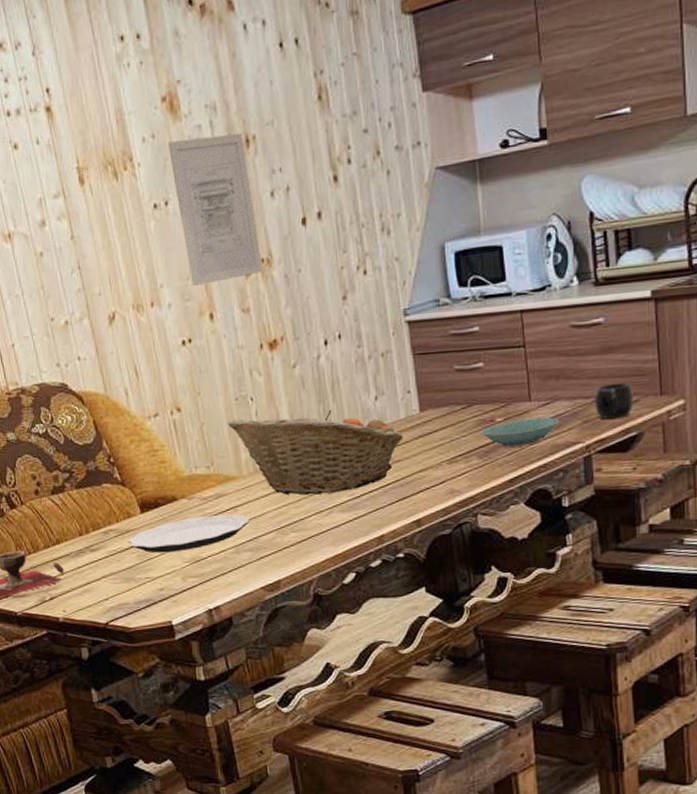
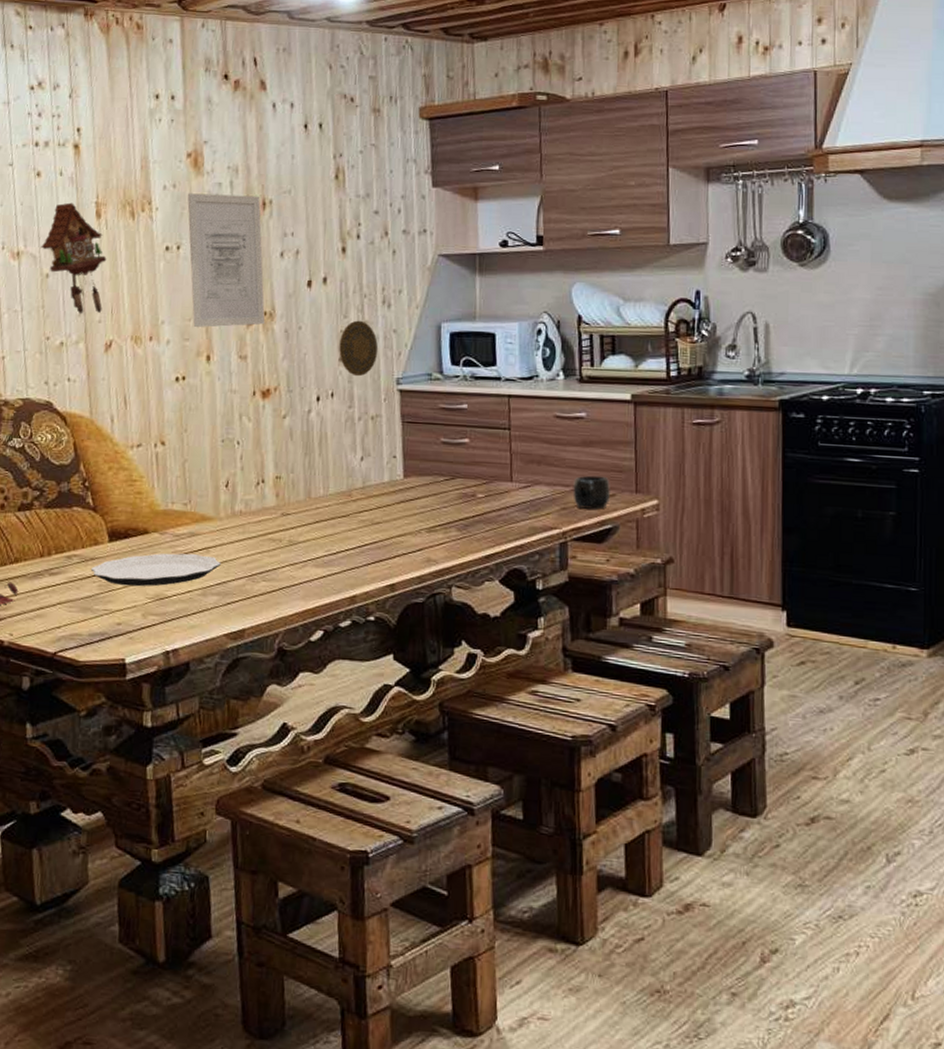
cuckoo clock: none [30,172,100,290] -> present [40,202,107,314]
fruit basket: present [228,410,403,495] -> none [211,460,385,547]
decorative plate: none [341,253,382,314] -> present [339,320,379,377]
bowl: present [480,417,559,447] -> none [460,498,538,525]

